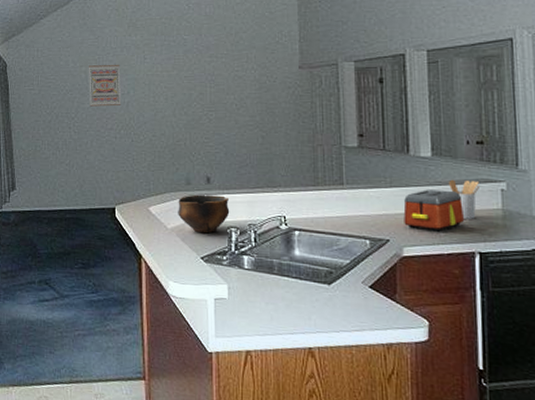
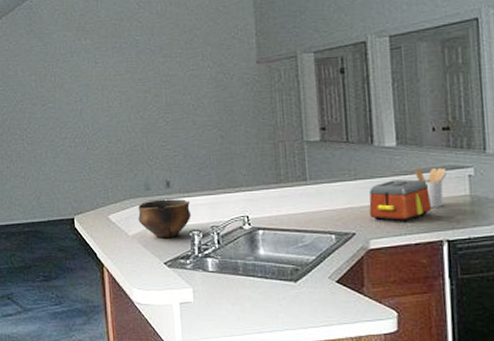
wall art: present [88,65,122,107] -> none [38,71,75,116]

